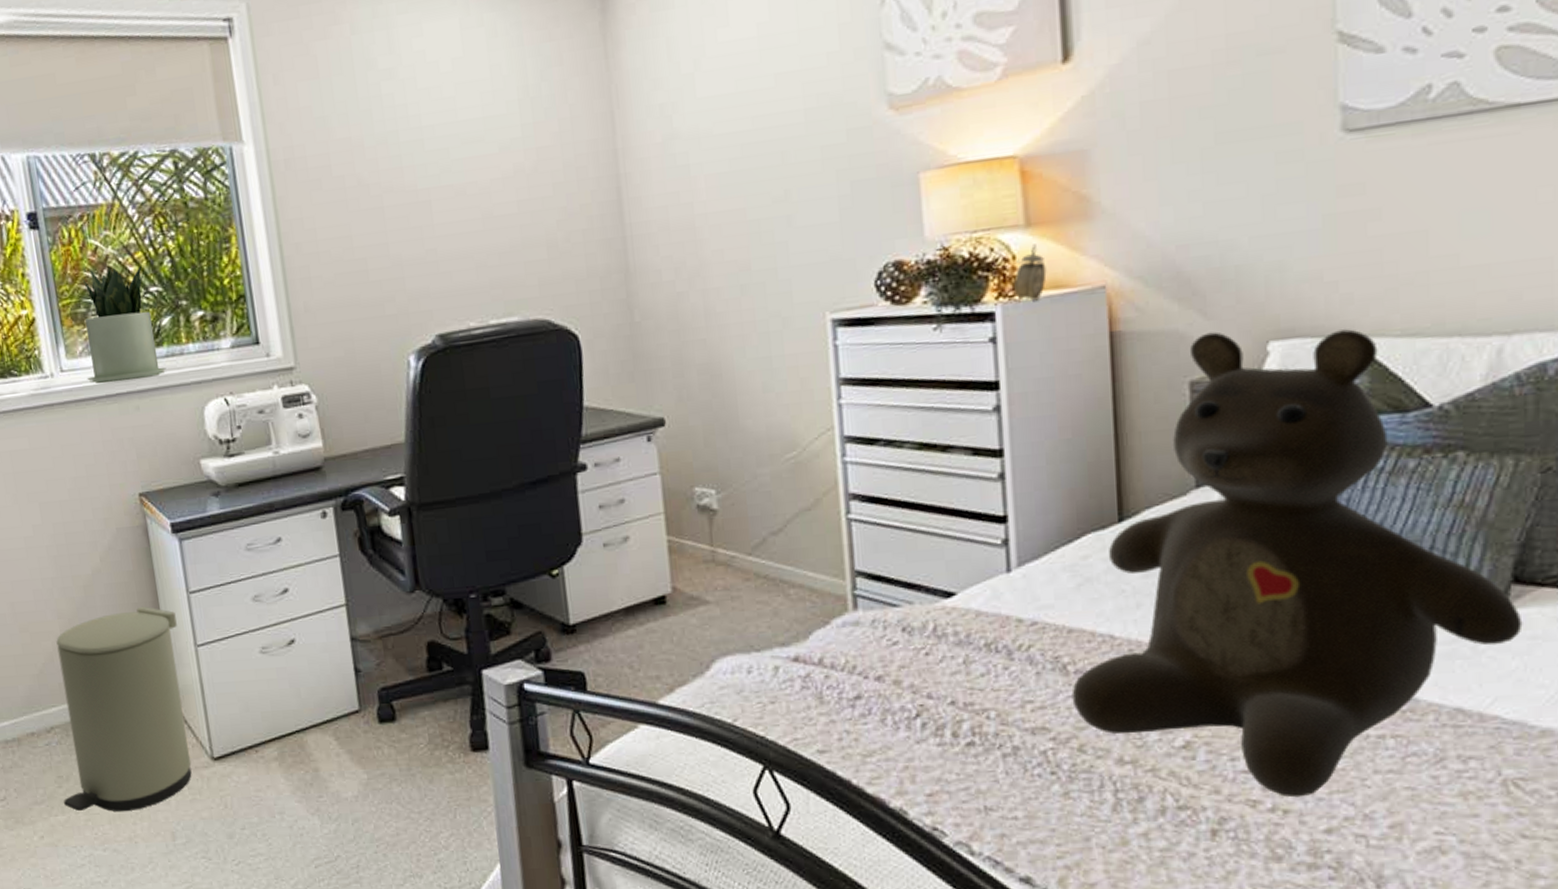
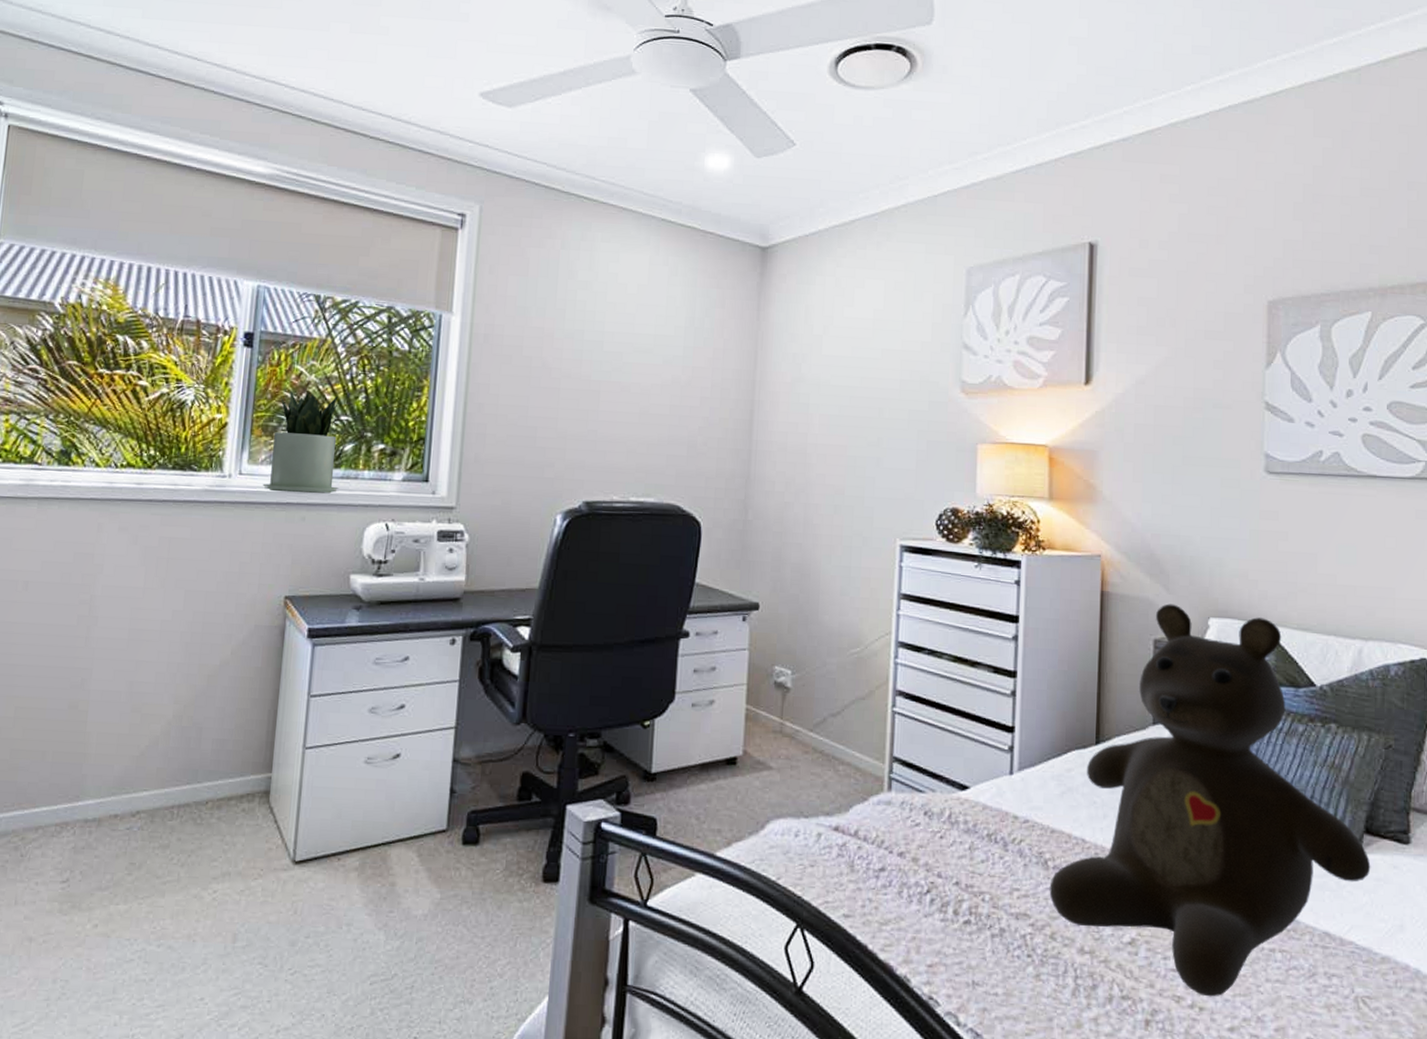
pedal bin: present [56,606,192,812] -> none [128,702,292,907]
alarm clock: present [1014,244,1047,303] -> none [1037,514,1061,558]

